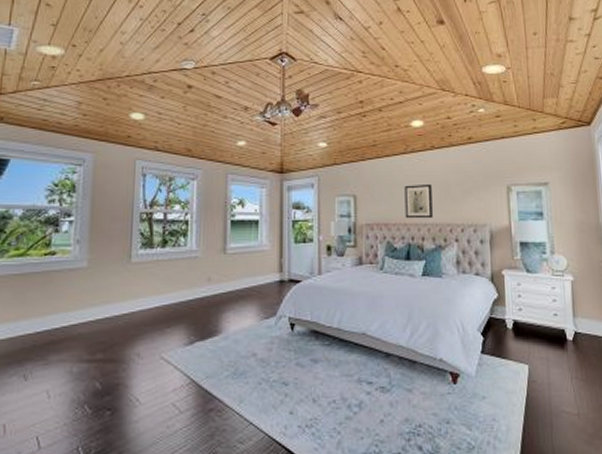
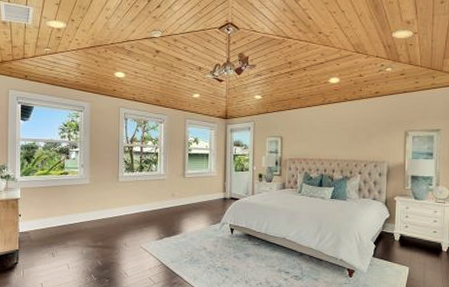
wall art: present [404,183,433,219] -> none [320,128,343,156]

